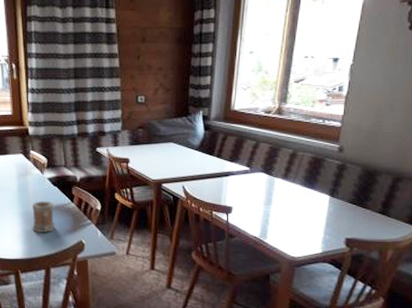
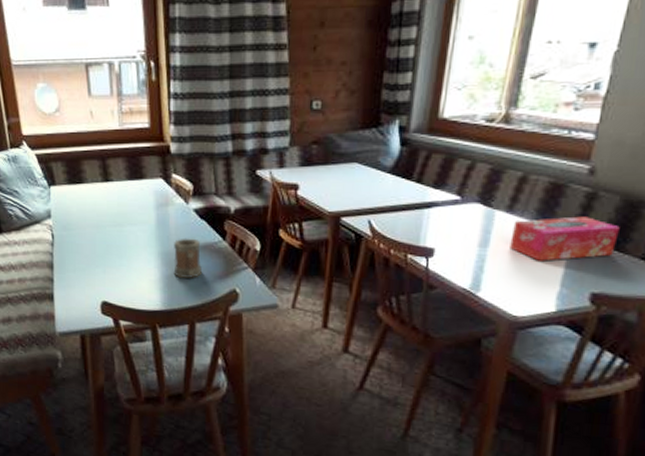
tissue box: none [286,182,362,215] -> present [510,216,620,261]

